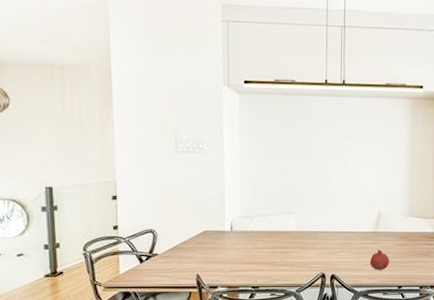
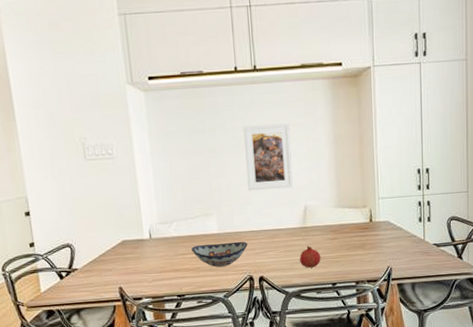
decorative bowl: none [269,240,323,263] -> present [191,241,248,267]
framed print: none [328,134,371,195] -> present [243,123,293,191]

